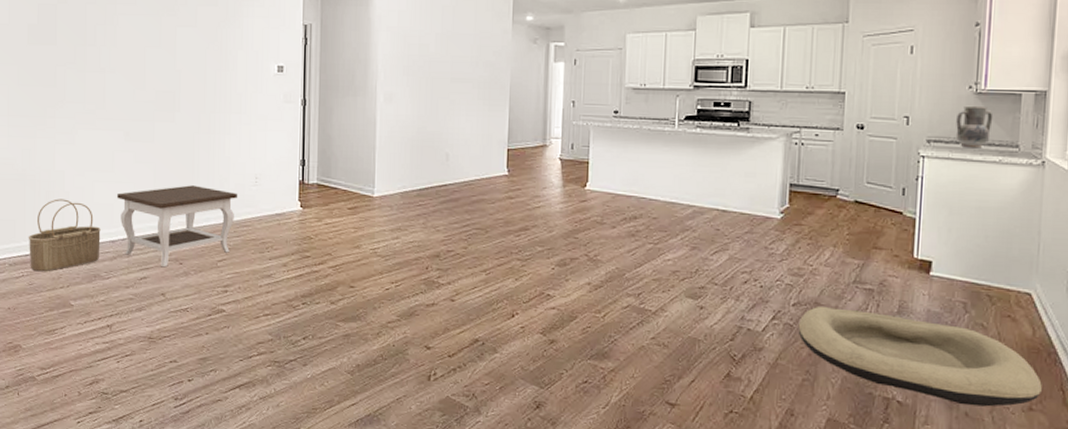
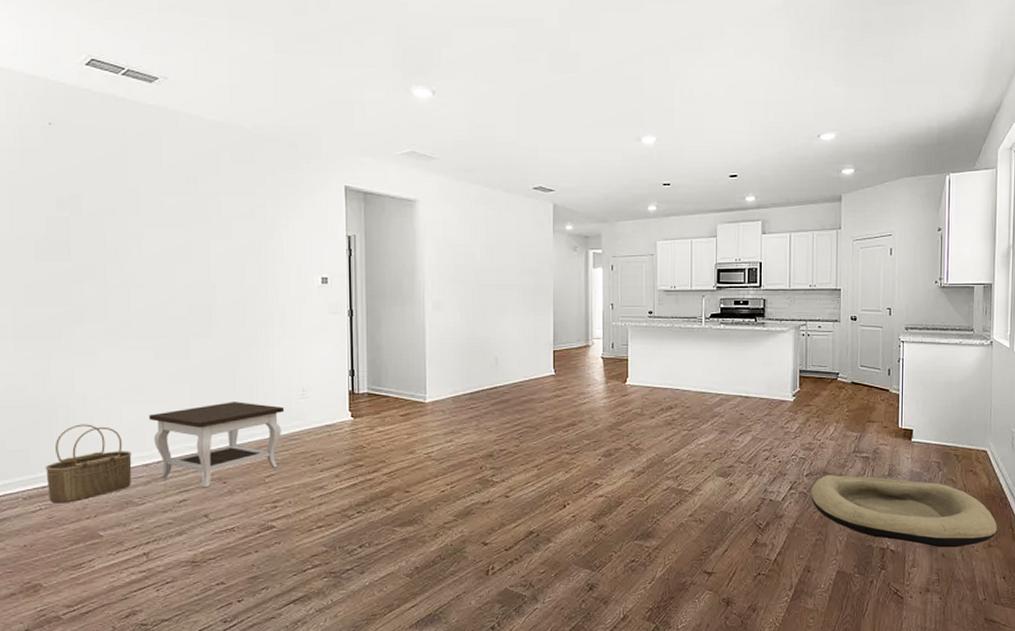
ceramic jug: present [955,105,993,149] -> none [927,297,954,333]

